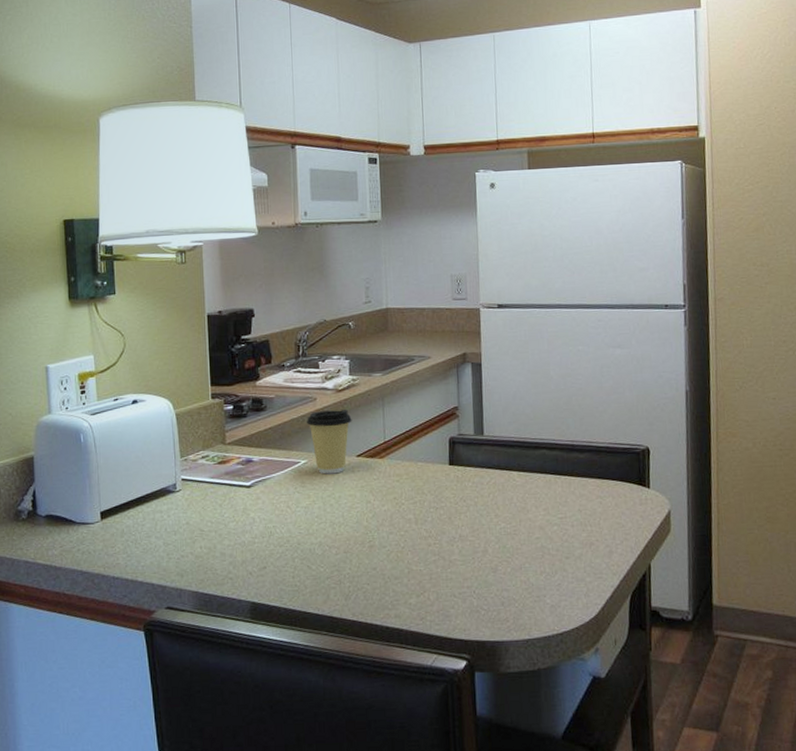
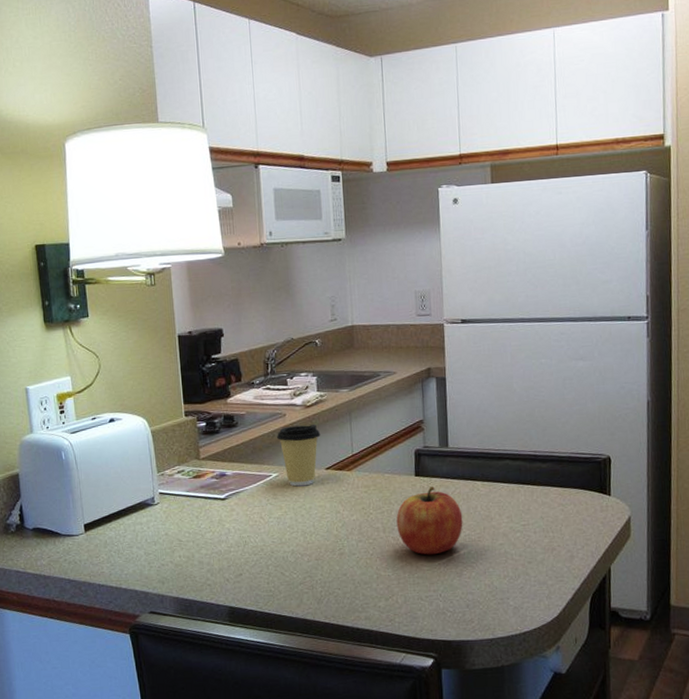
fruit: none [429,476,499,549] -> present [396,487,463,555]

